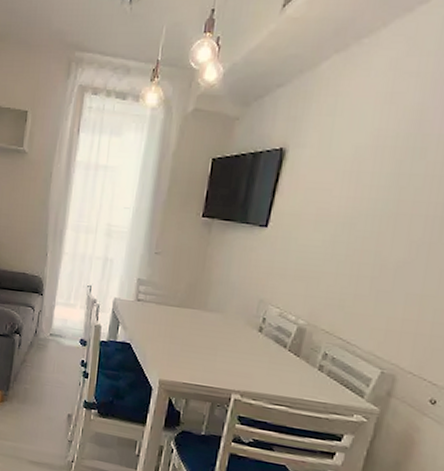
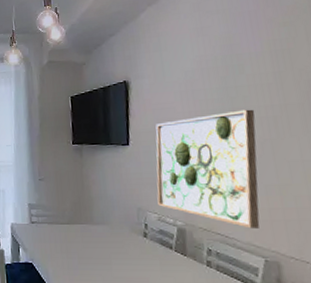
wall art: none [283,203,423,339] -> present [155,109,260,229]

